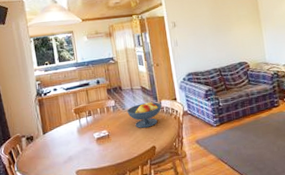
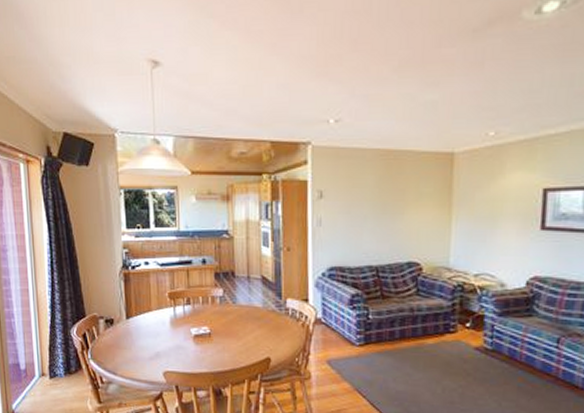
fruit bowl: present [127,101,162,128] -> none [238,298,286,332]

